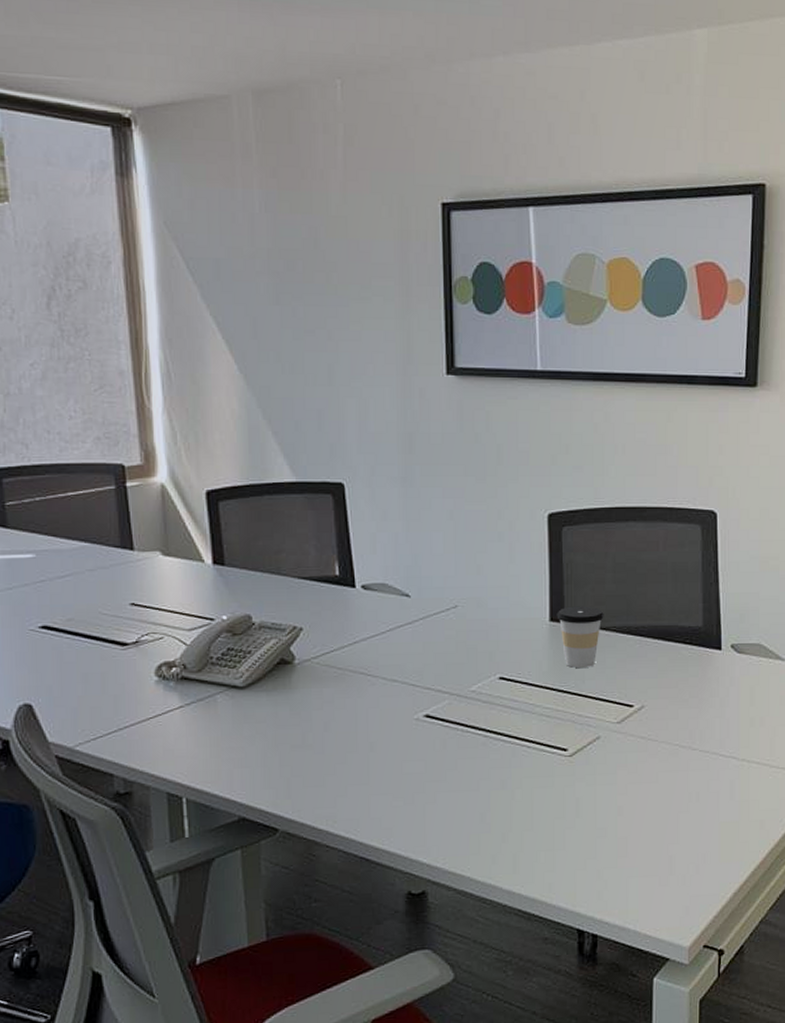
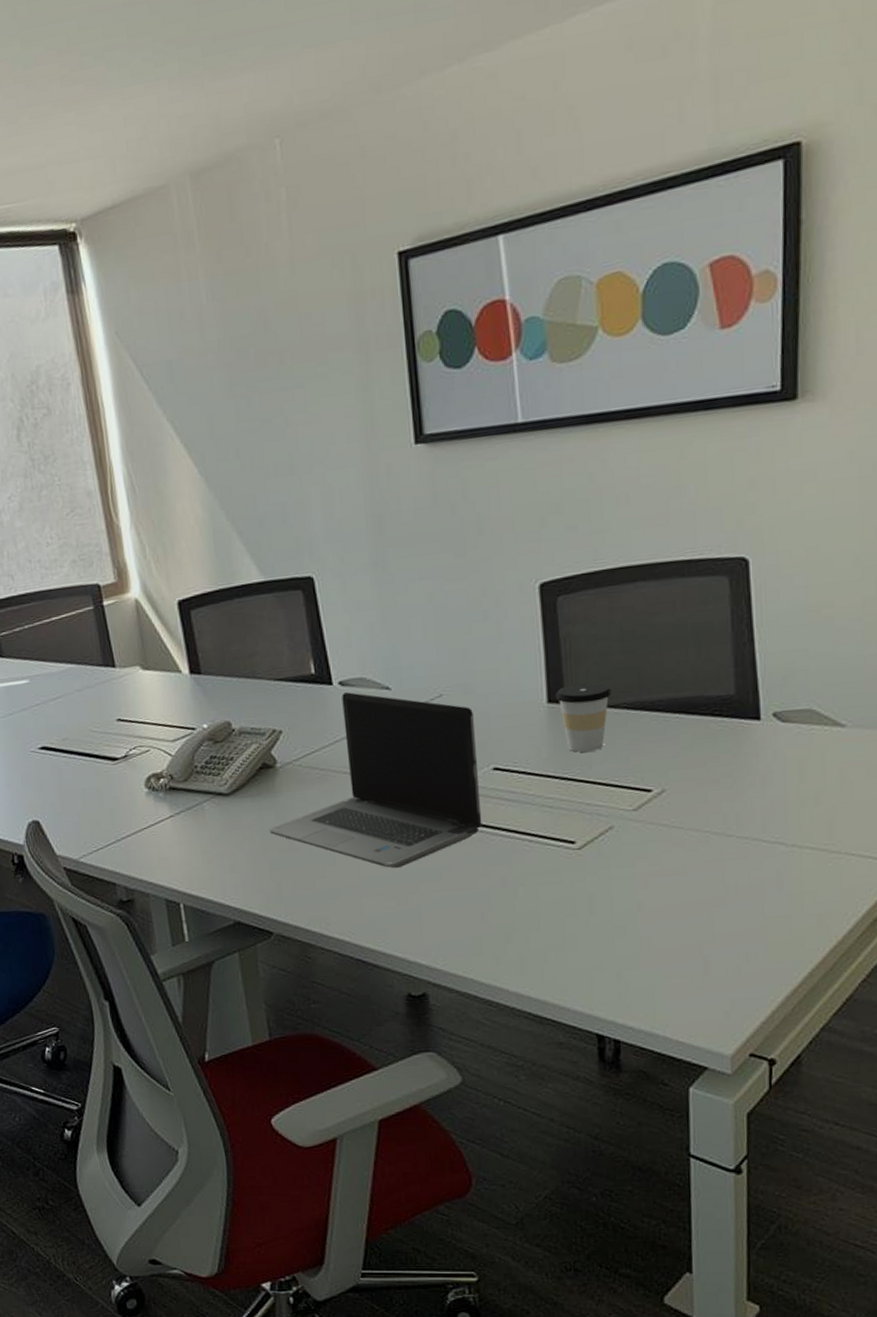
laptop computer: none [282,596,487,769] -> present [269,692,483,869]

